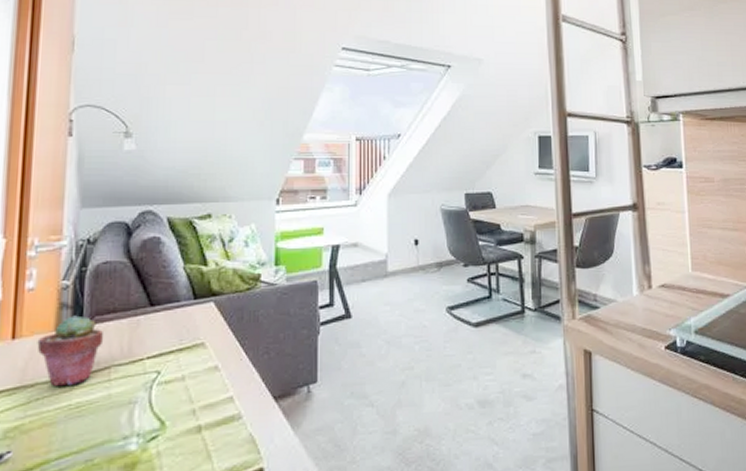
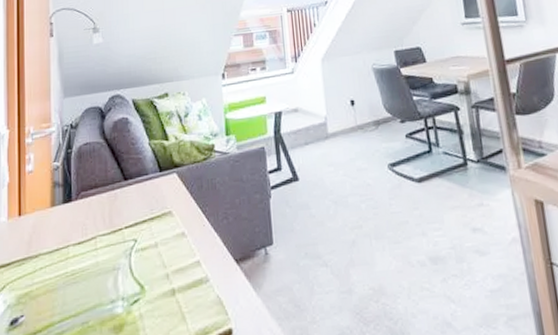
potted succulent: present [37,315,104,386] -> none [38,192,90,256]

